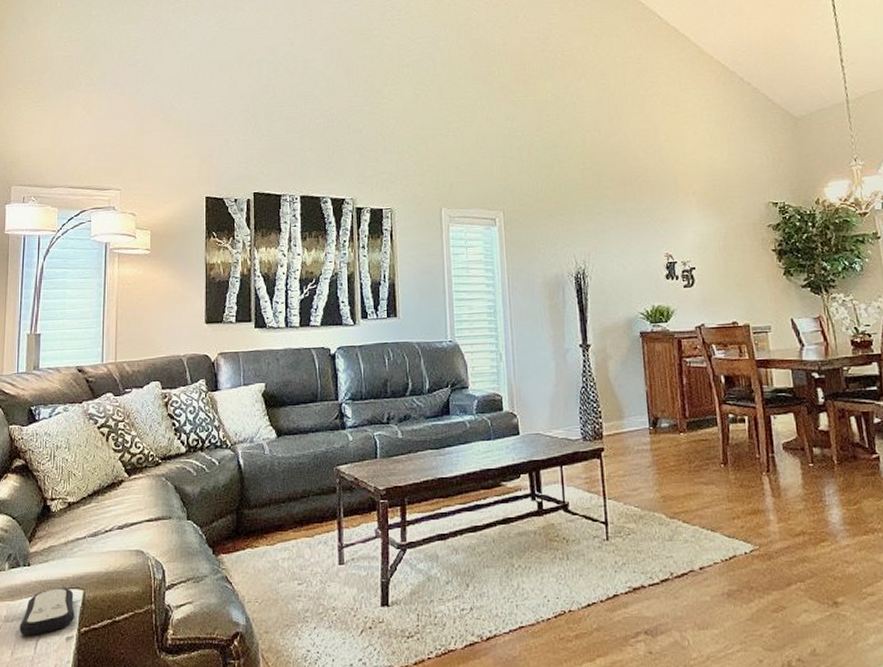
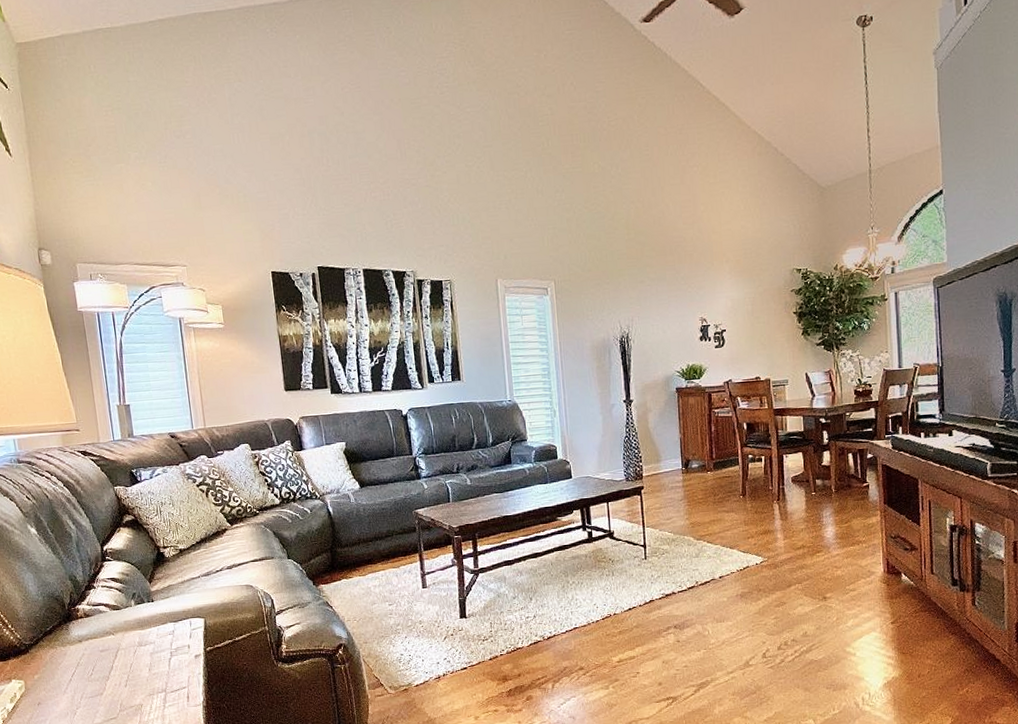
remote control: present [19,588,75,636] -> none [152,617,200,656]

